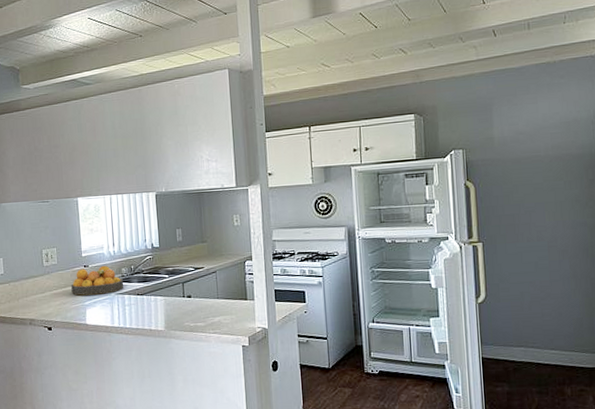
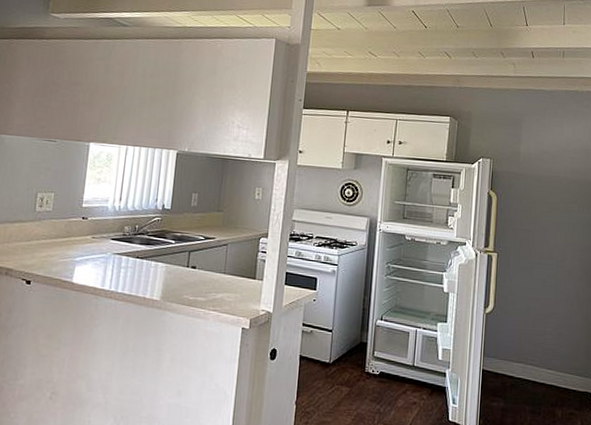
fruit bowl: present [71,265,124,296] -> none [62,220,125,252]

